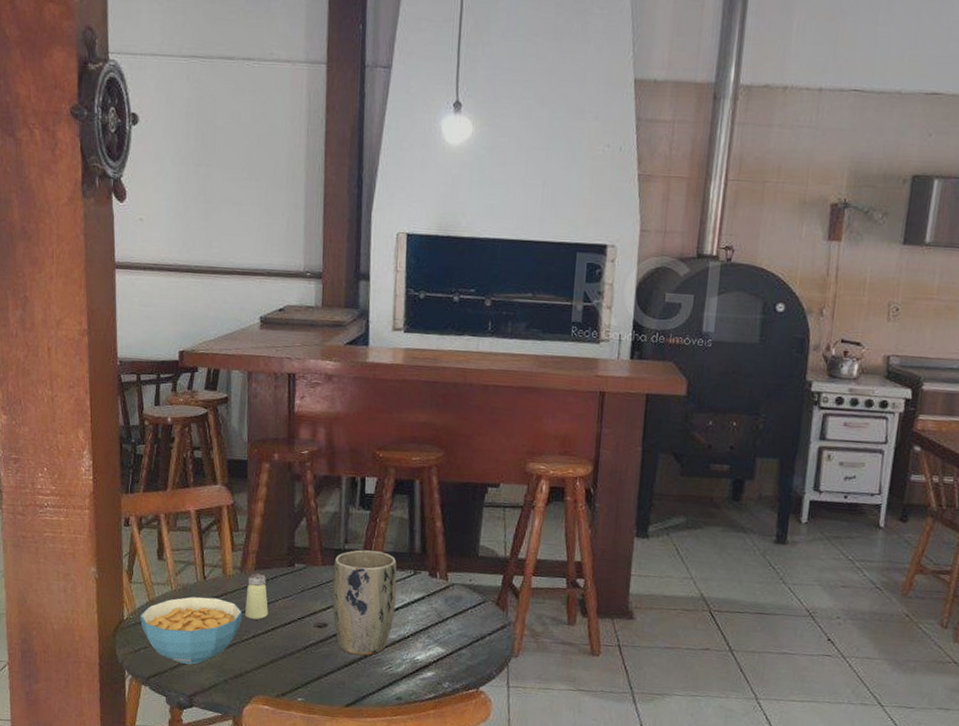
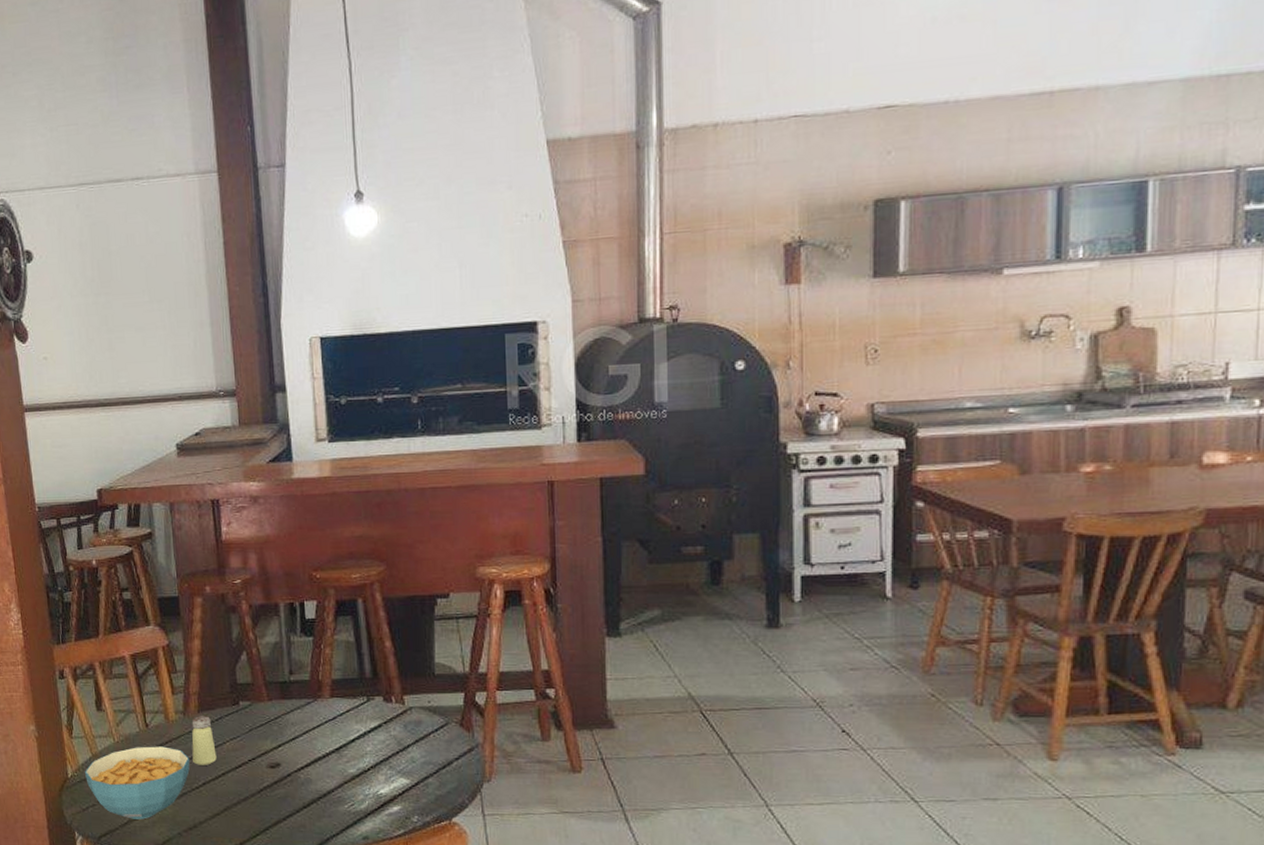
plant pot: present [332,549,397,656] -> none [280,680,351,795]

